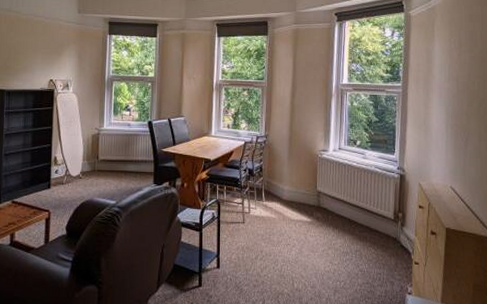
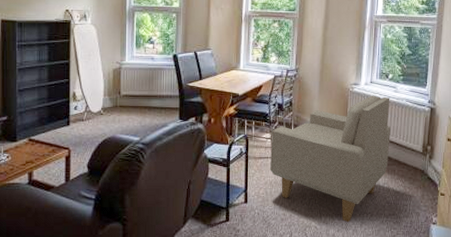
armchair: none [242,161,361,291] -> present [270,95,390,223]

